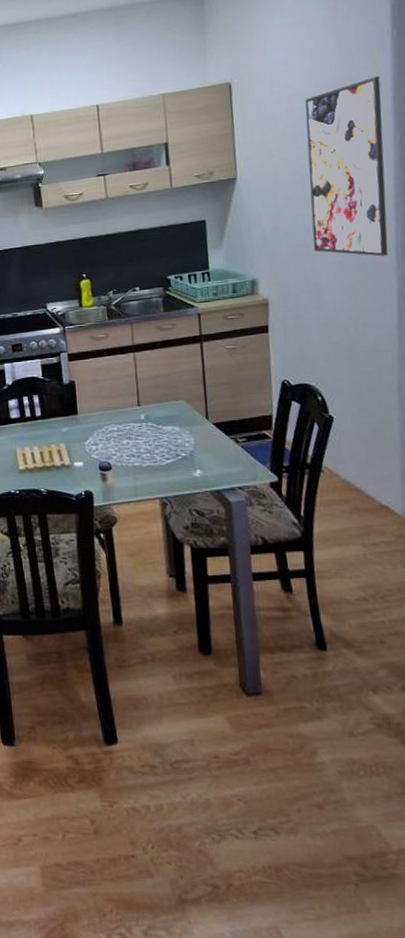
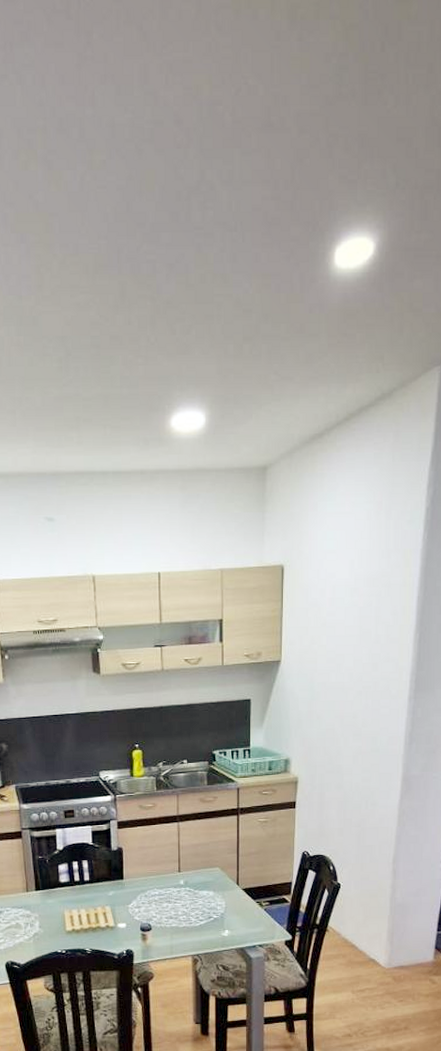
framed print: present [305,75,389,257] -> none [339,575,409,744]

